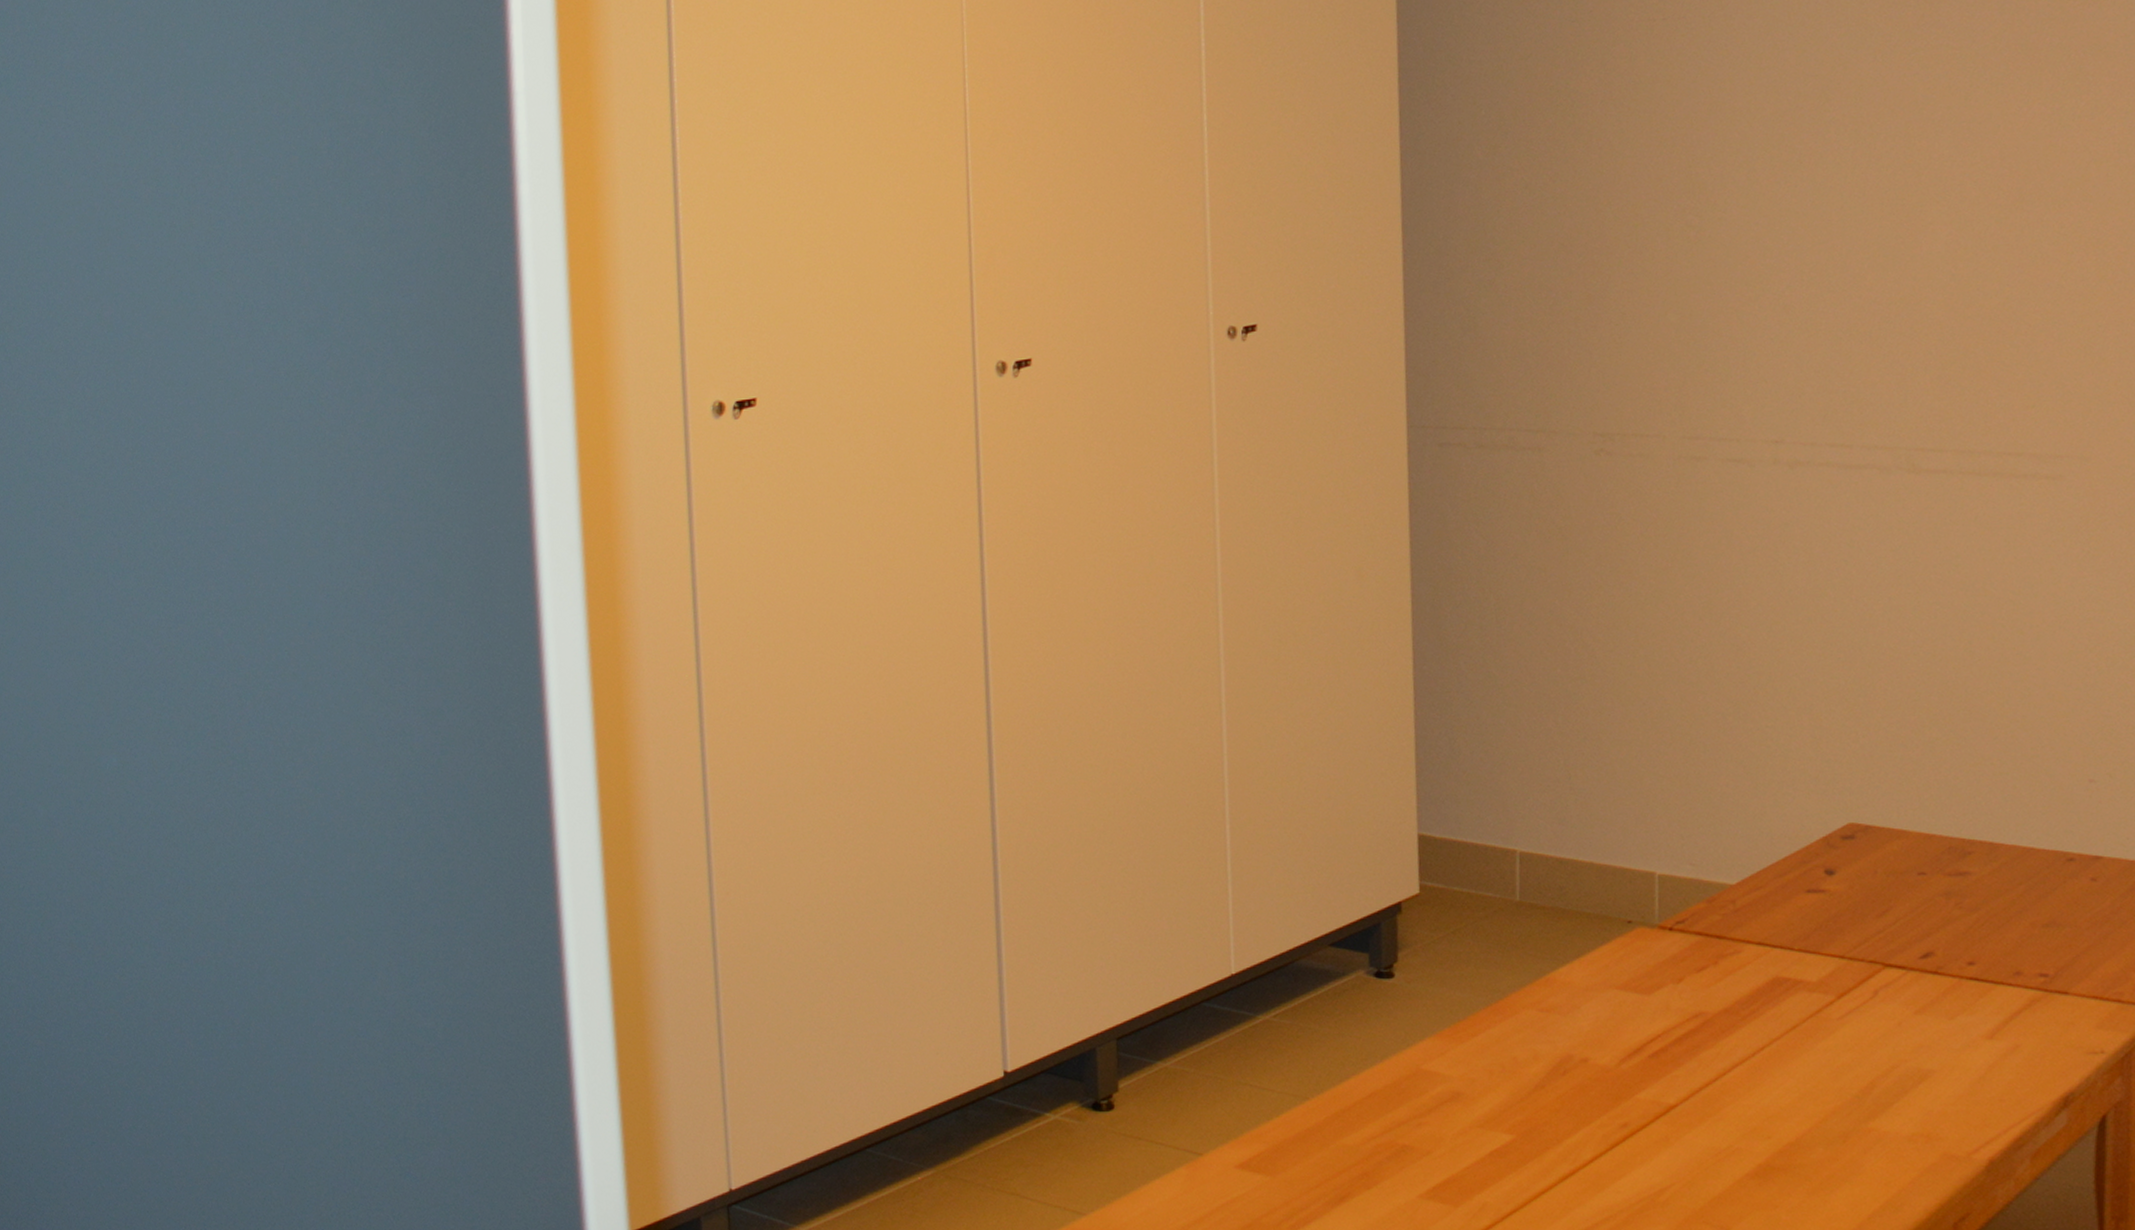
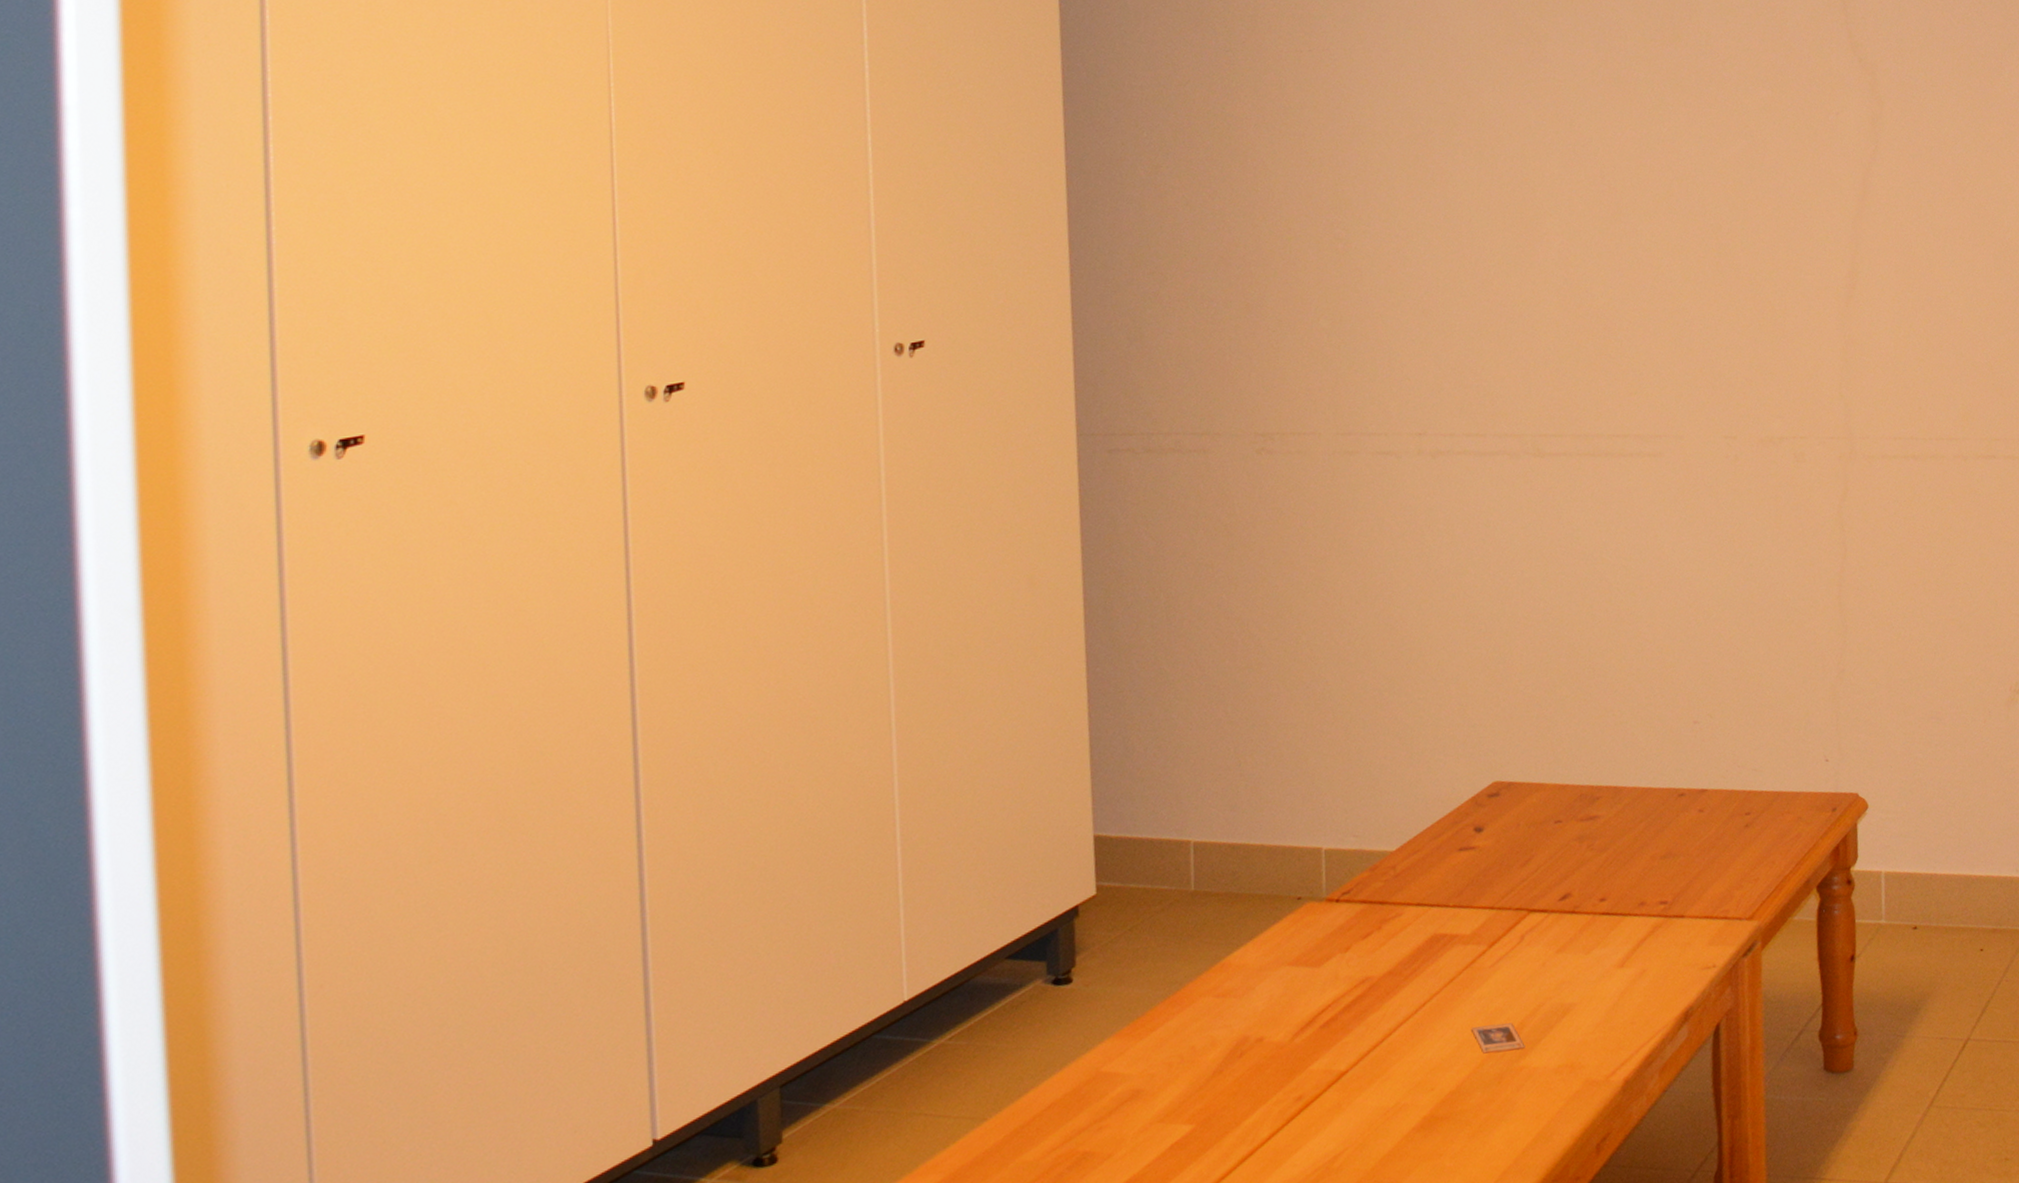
sports card: none [1815,1079,1875,1111] -> present [1471,1023,1526,1054]

